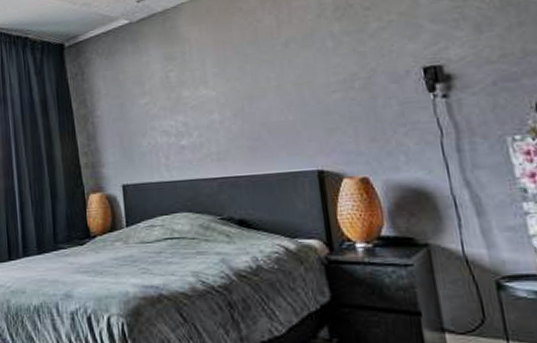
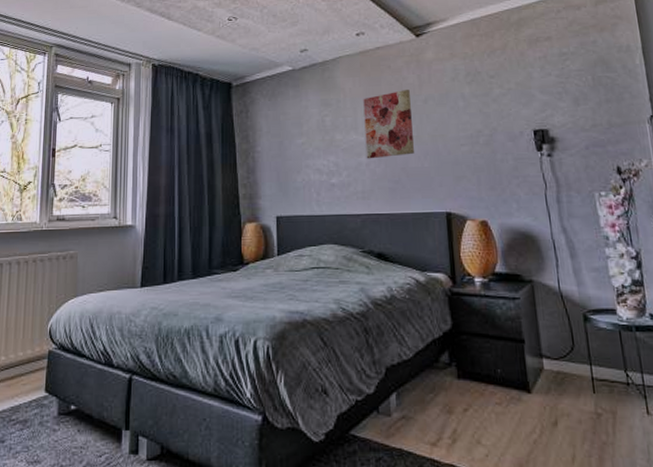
wall art: none [212,33,275,116] -> present [363,90,414,159]

